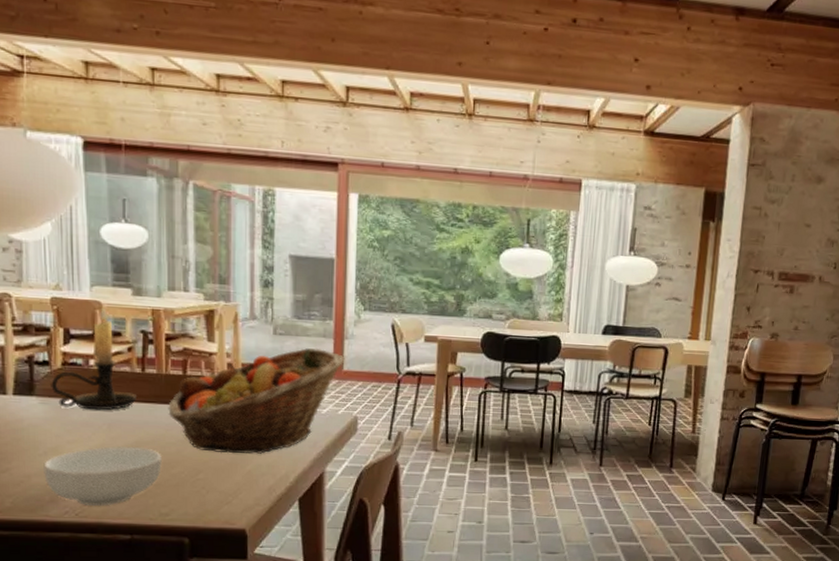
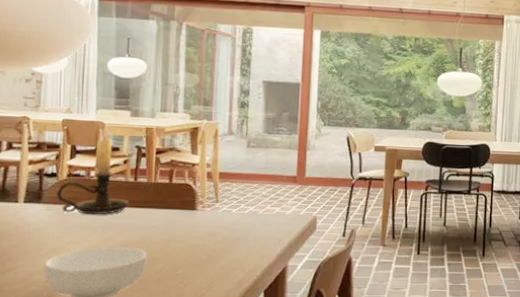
fruit basket: present [168,348,345,454] -> none [155,158,307,251]

